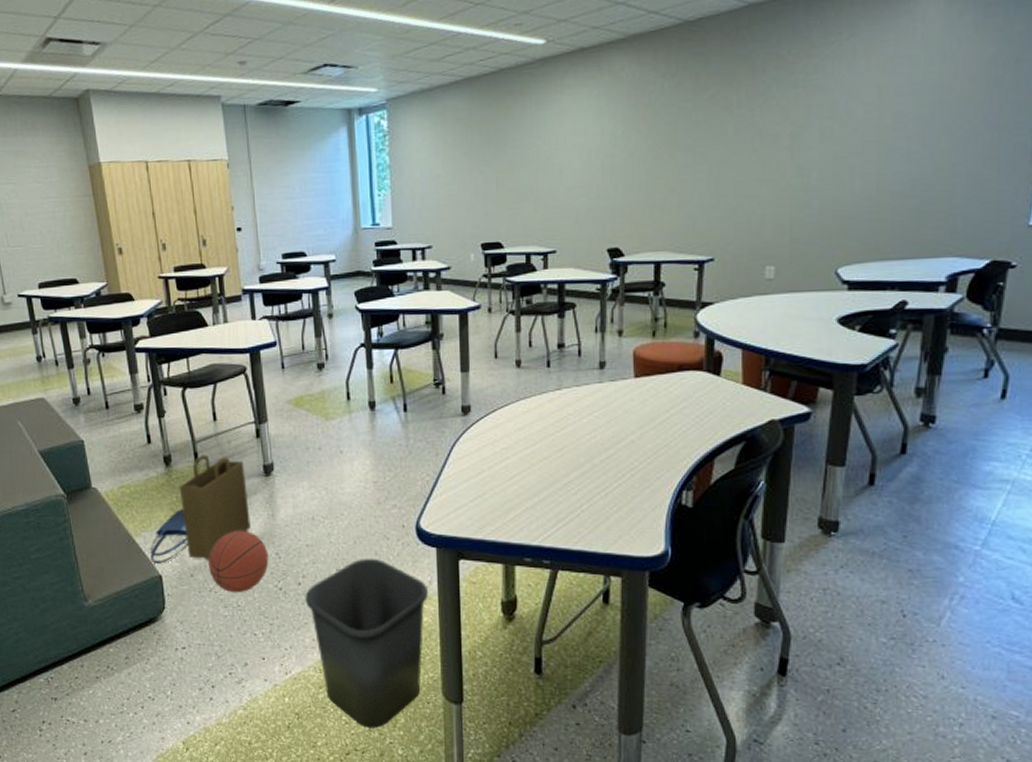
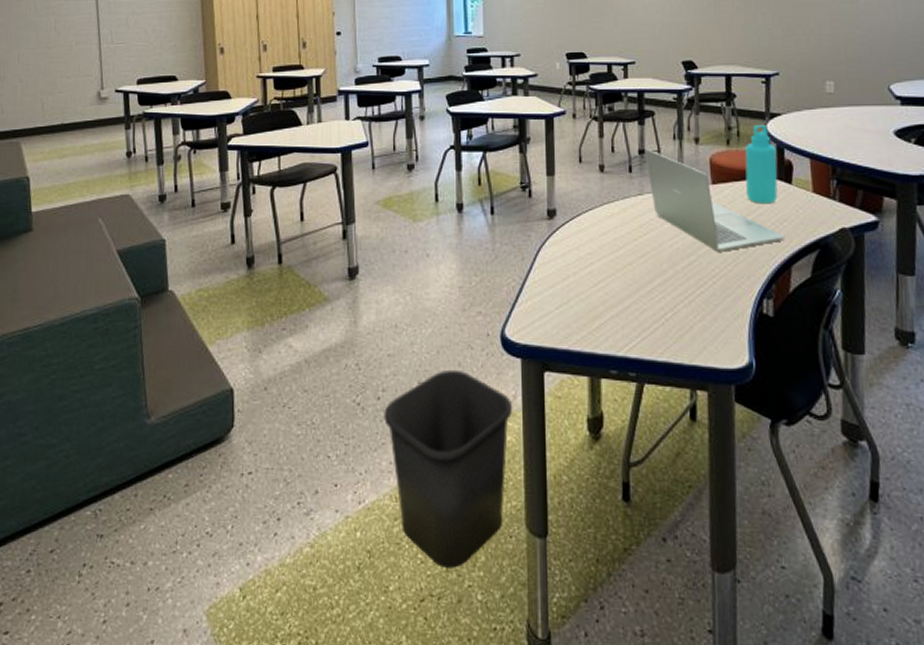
shopping bag: present [150,509,188,564] -> none [223,315,264,375]
shopping bag: present [179,454,251,561] -> none [259,256,331,372]
basketball: present [208,530,269,593] -> none [284,338,348,409]
laptop: none [564,343,710,445] -> present [644,149,785,252]
water bottle: none [671,315,706,397] -> present [745,125,778,204]

